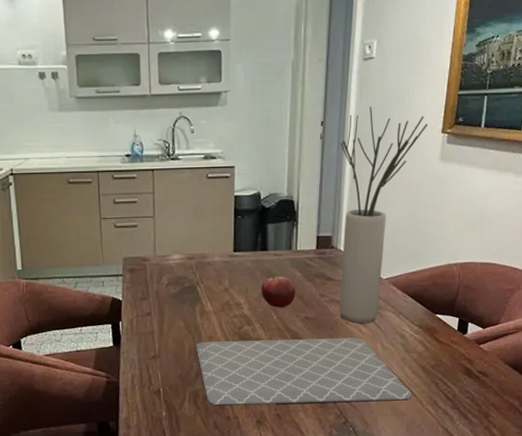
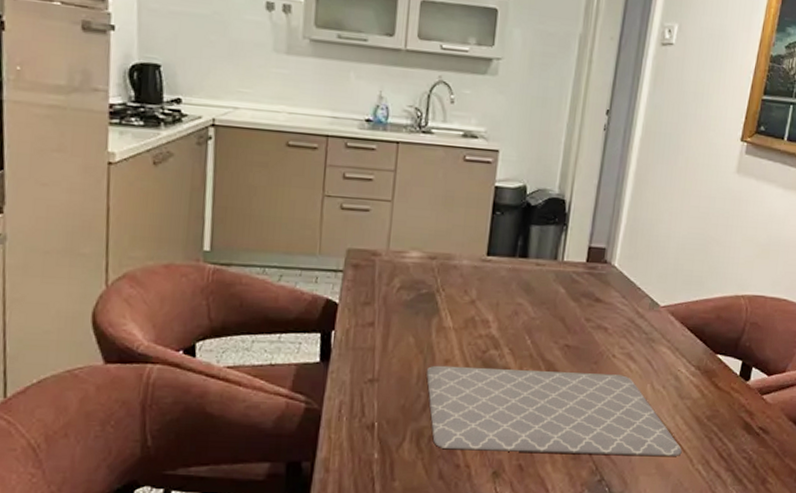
fruit: present [261,276,295,308] -> none [515,291,557,330]
vase: present [339,106,429,323] -> none [605,99,727,359]

